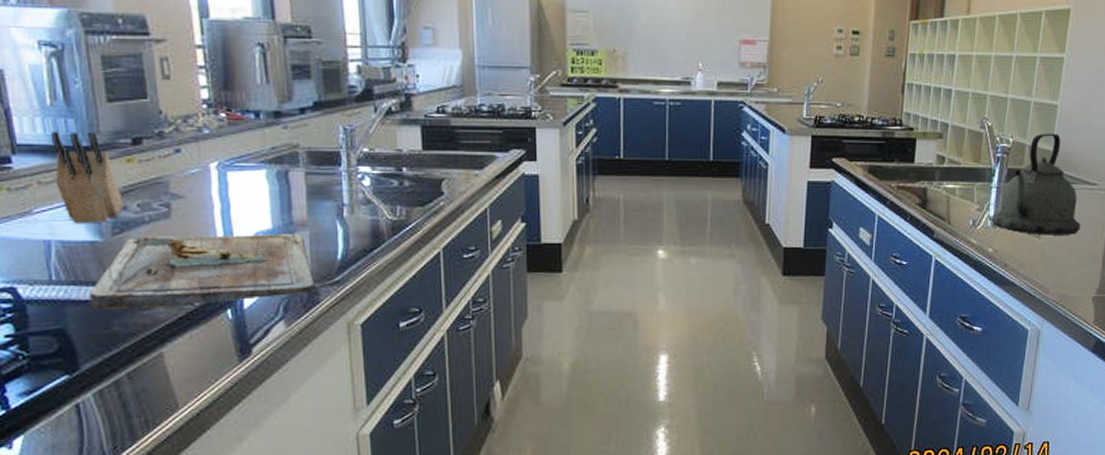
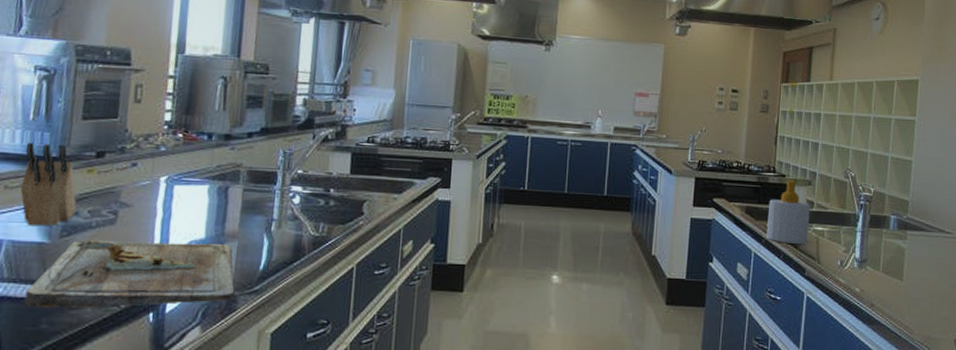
soap bottle: none [892,133,940,205] -> present [766,179,810,245]
kettle: present [992,133,1080,235] -> none [858,185,939,279]

